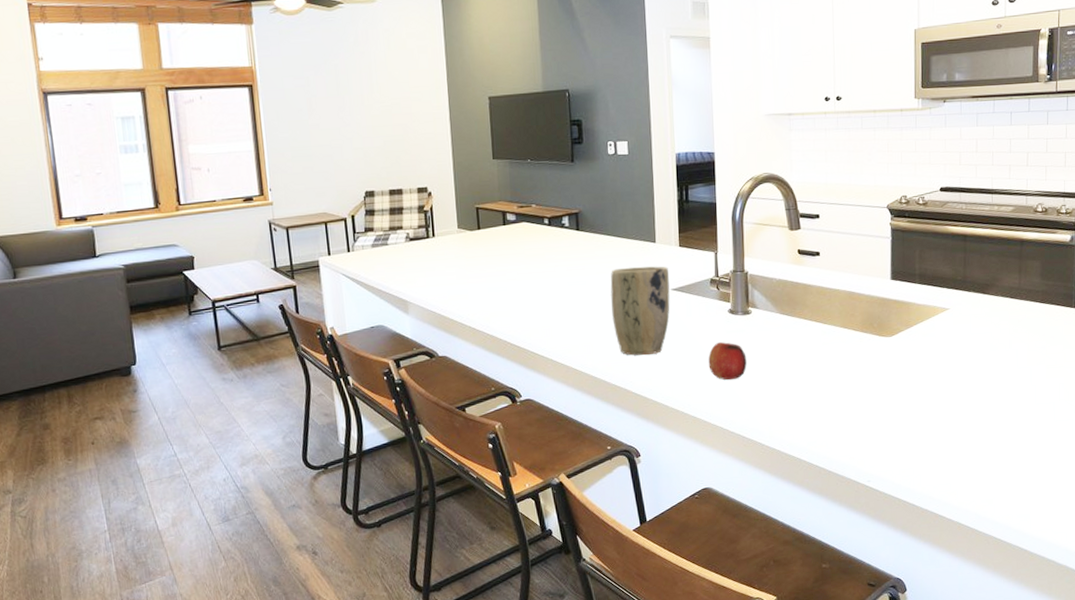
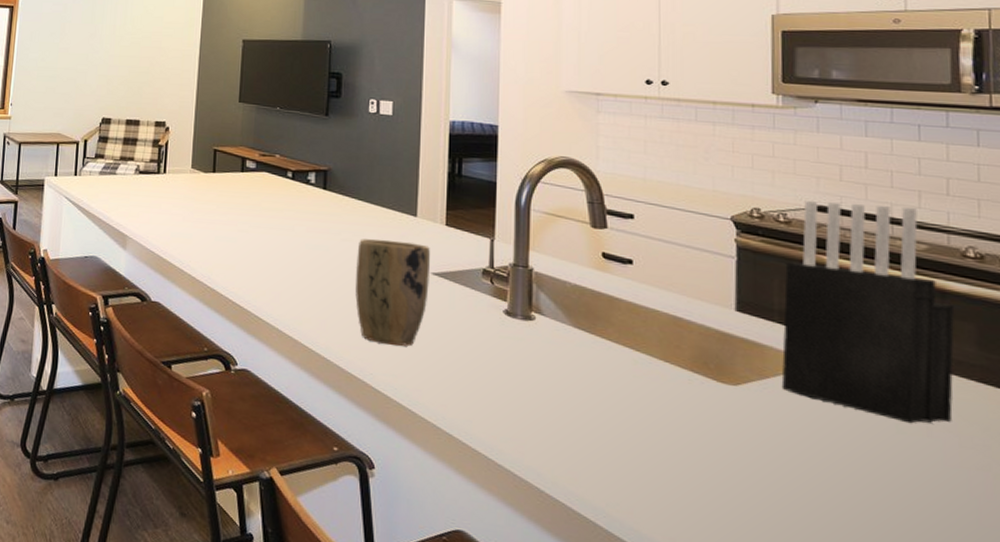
fruit: present [708,342,747,381] -> none [473,347,525,398]
knife block: none [920,179,1029,341] -> present [781,201,955,424]

